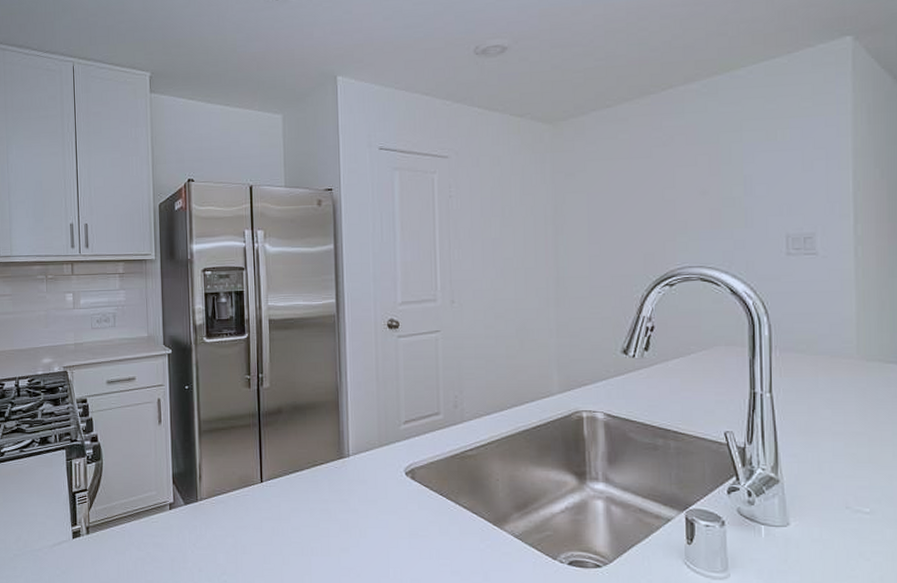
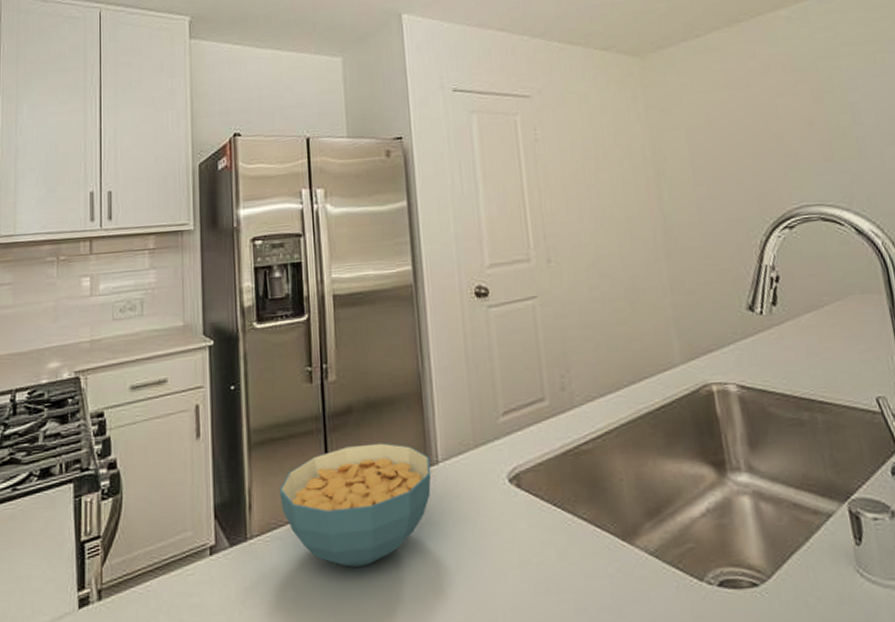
cereal bowl: none [223,438,343,527] -> present [279,442,432,567]

